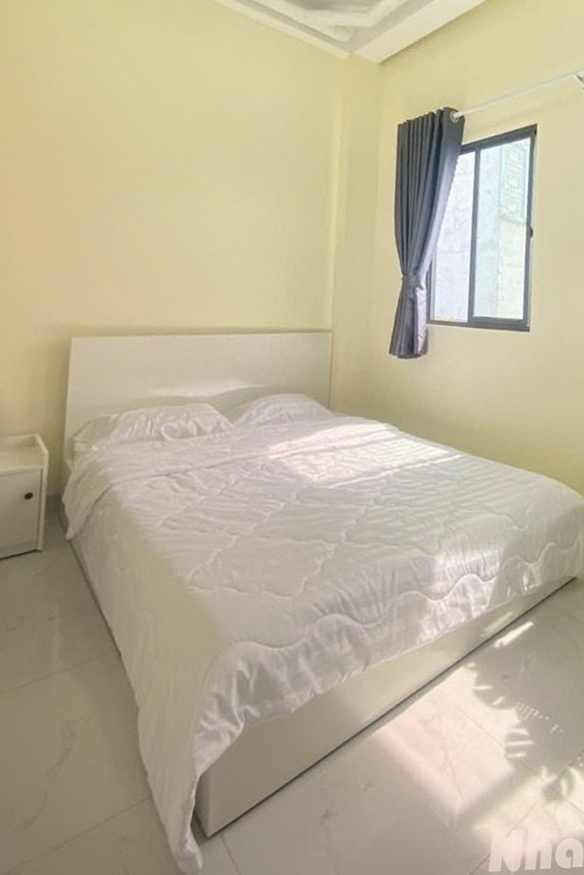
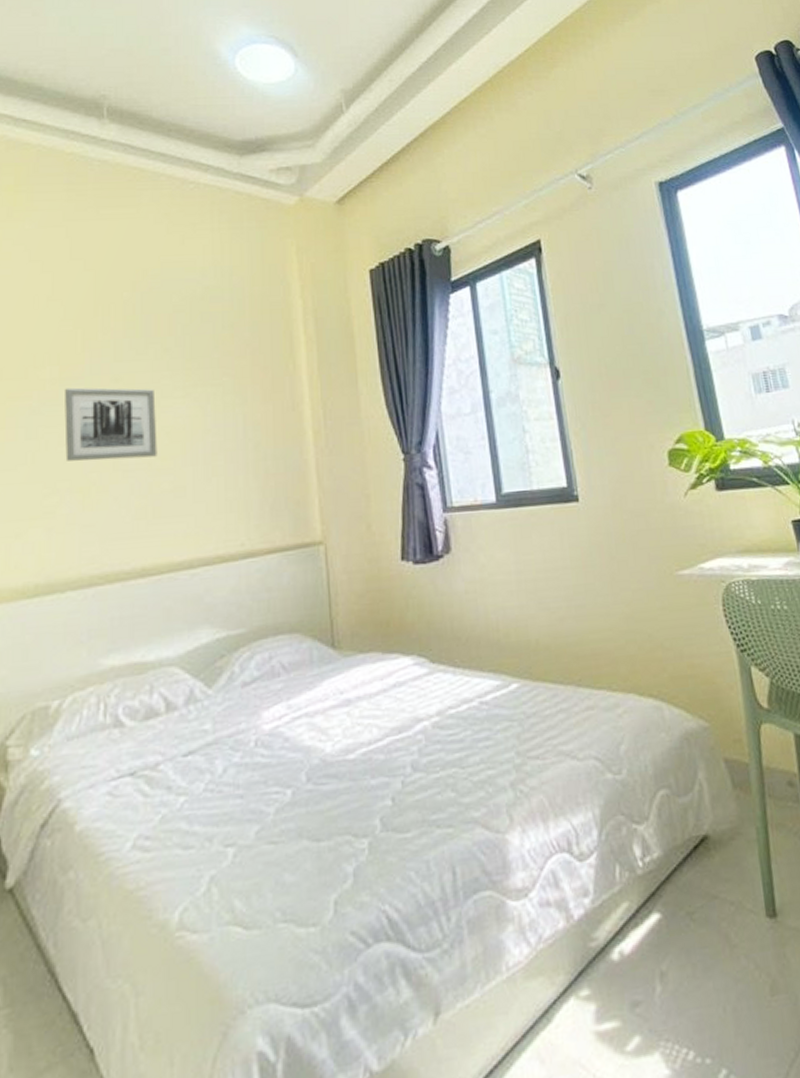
wall art: none [138,178,214,245] -> present [64,387,157,461]

